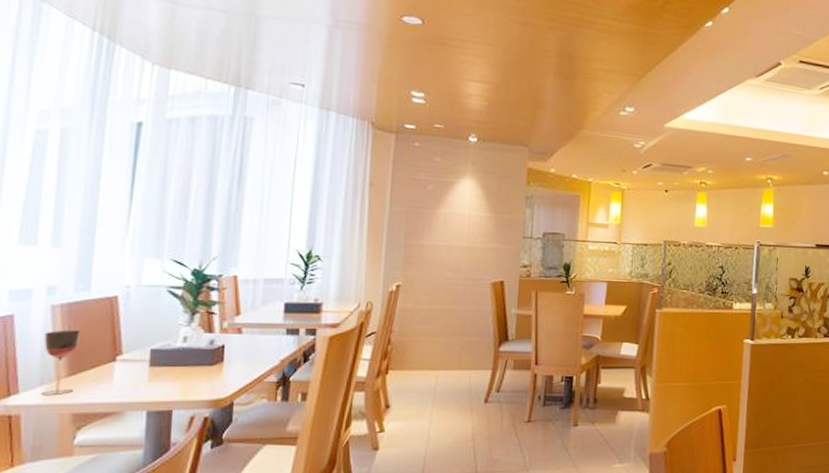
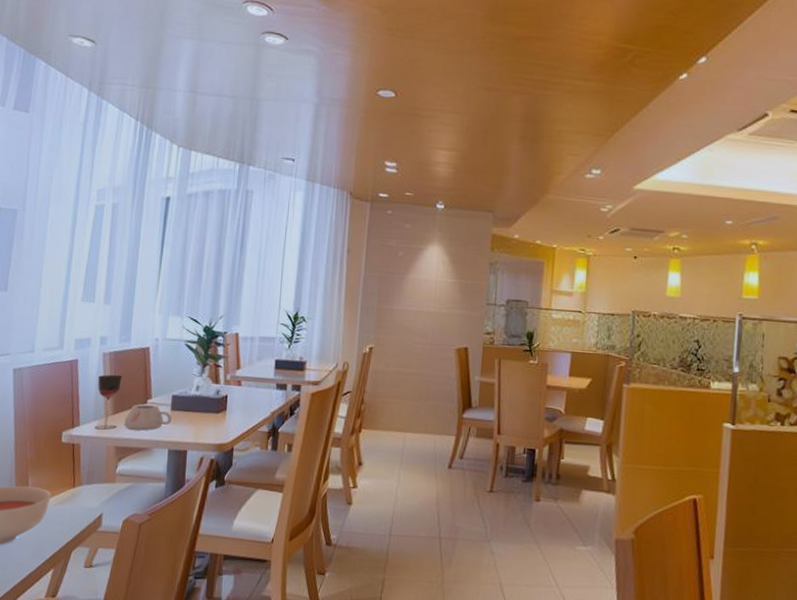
cup: none [84,361,151,393] -> present [124,403,172,431]

